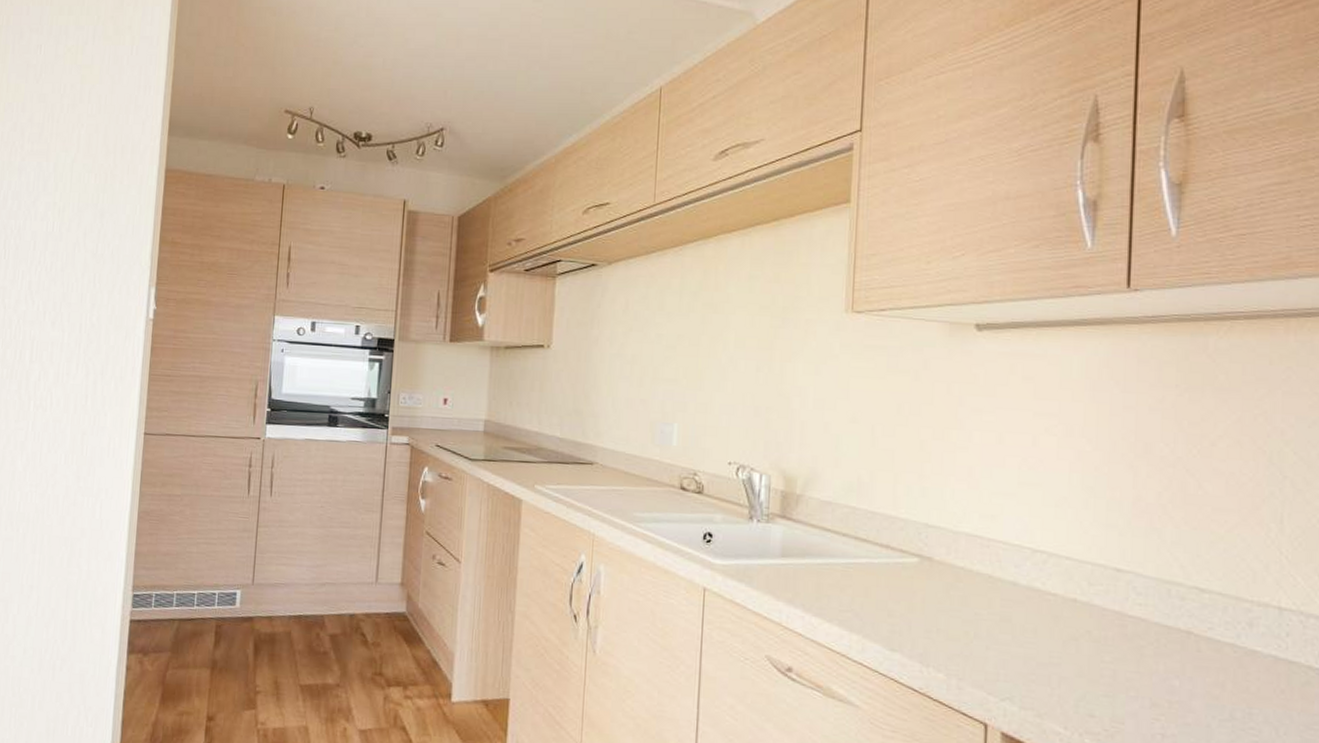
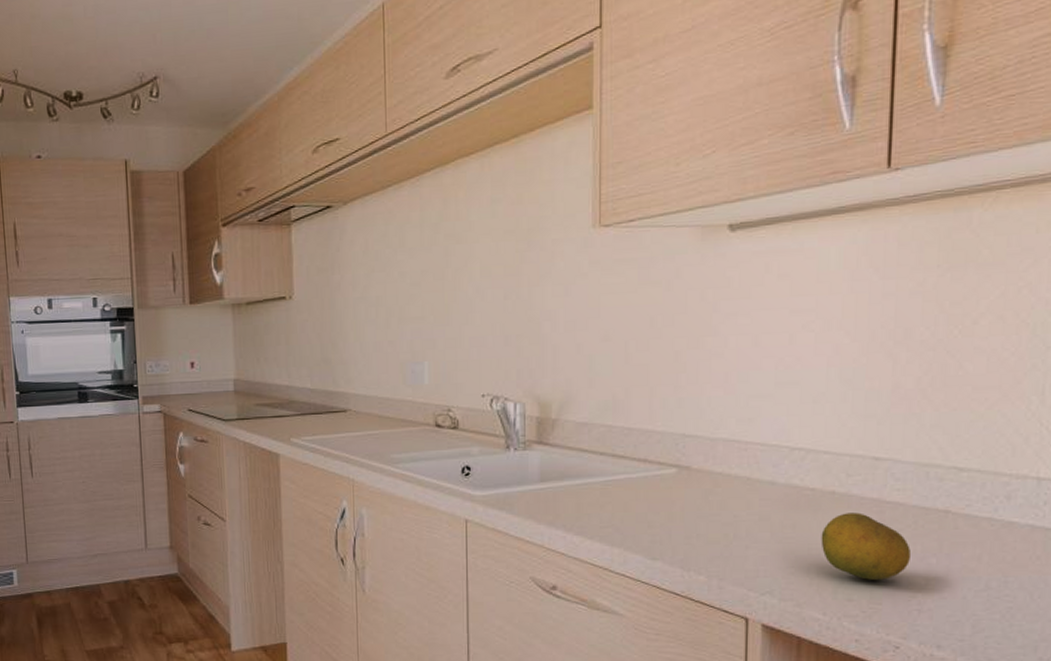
fruit: none [1062,622,1153,698] -> present [821,512,910,580]

